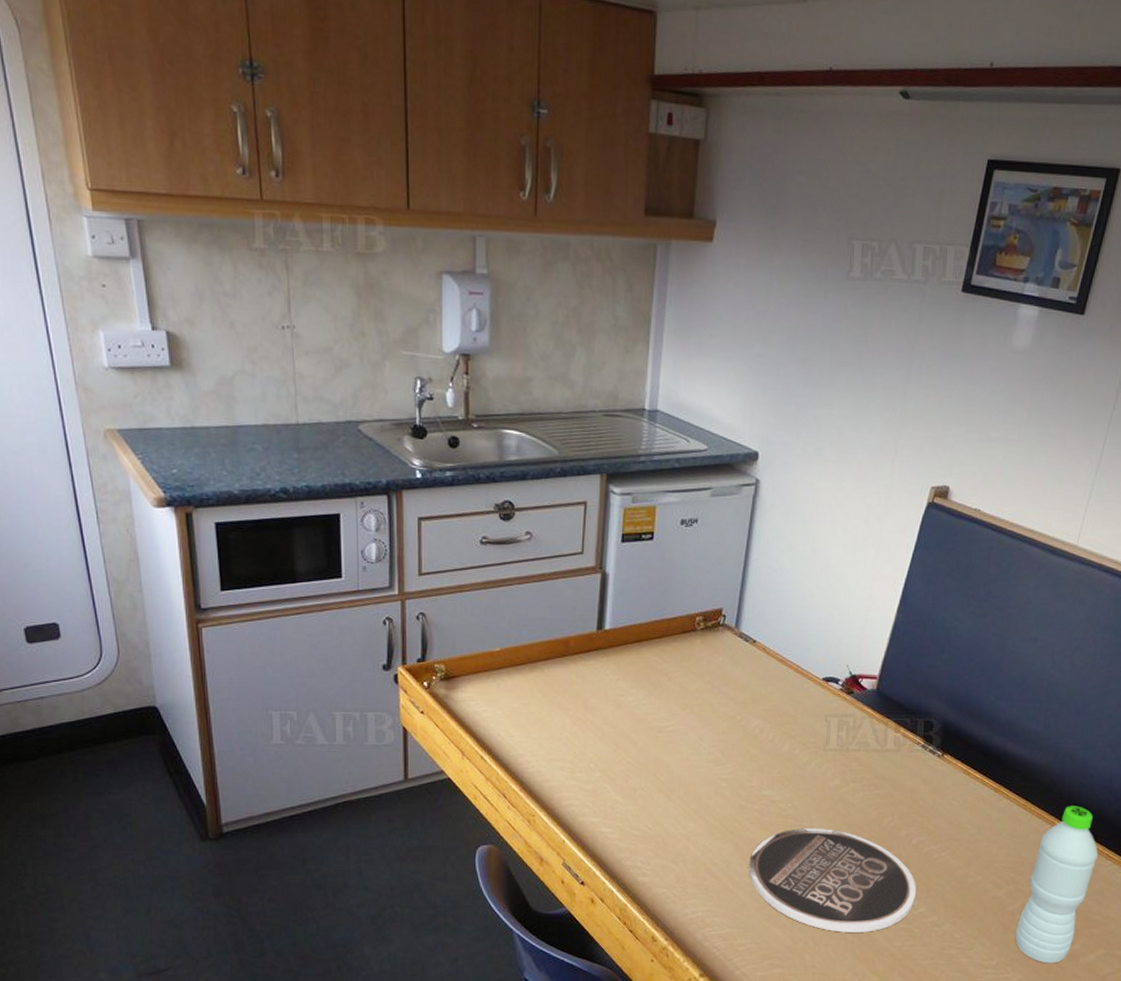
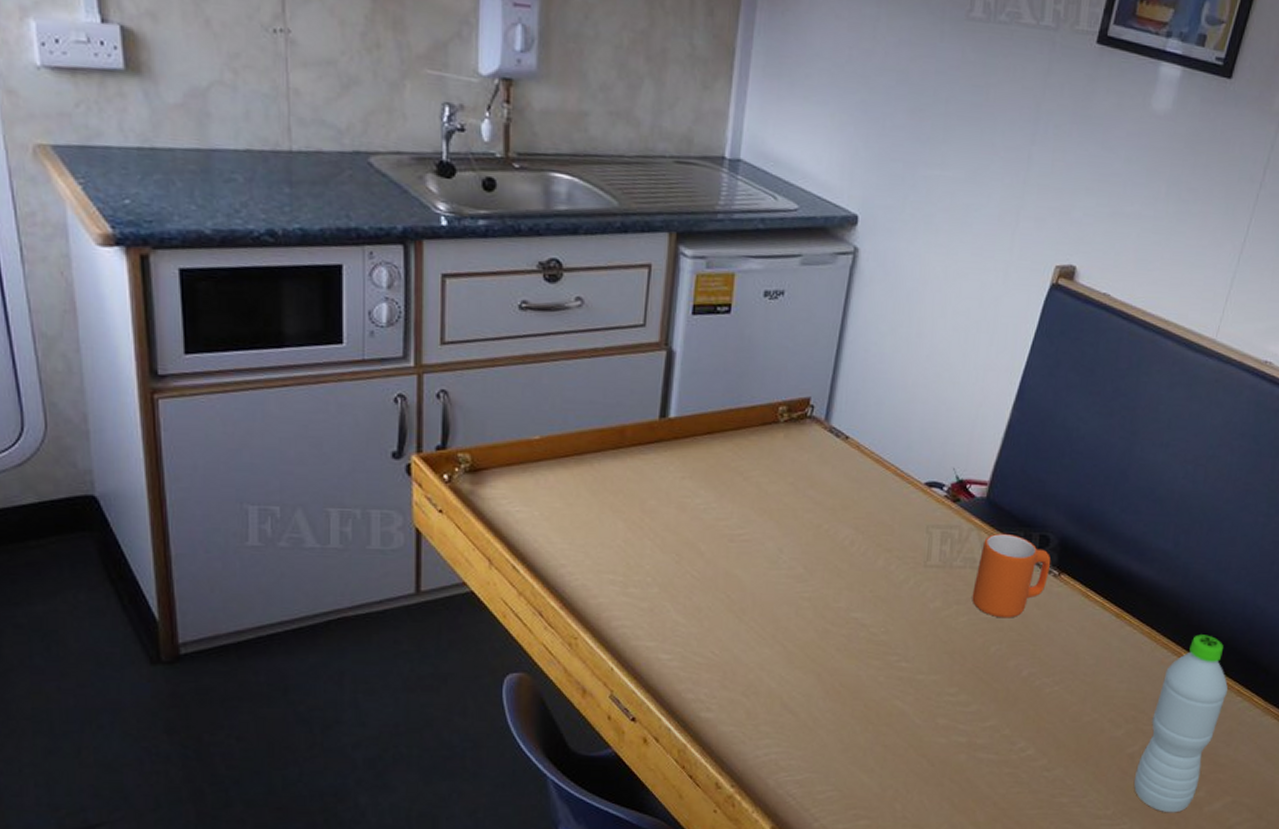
plate: present [749,828,917,933] -> none [832,657,1025,778]
mug: none [866,720,935,794] -> present [972,533,1051,618]

